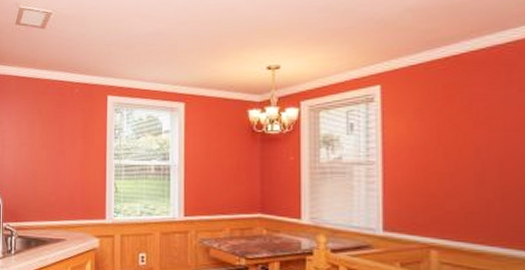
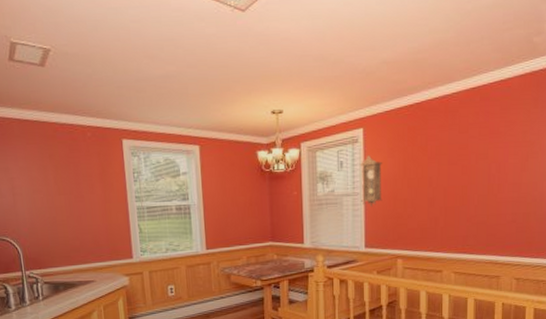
pendulum clock: none [375,116,408,179] -> present [359,154,382,207]

